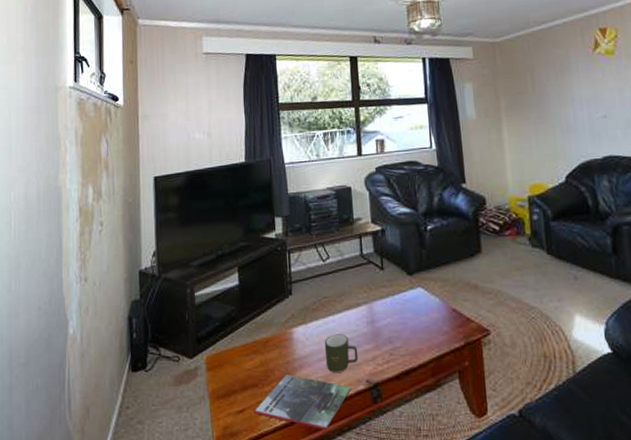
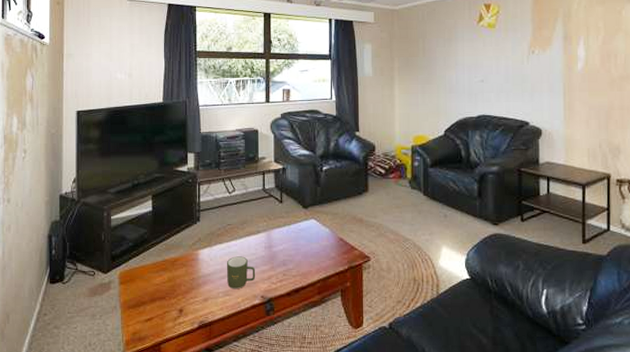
magazine: present [254,374,352,430] -> none [161,289,248,337]

